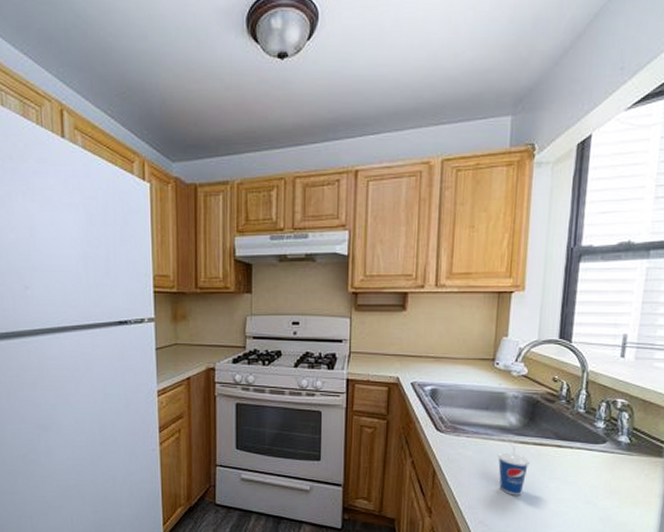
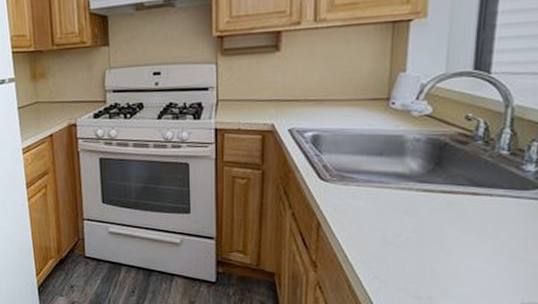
cup: present [498,437,530,495] -> none [395,185,437,249]

